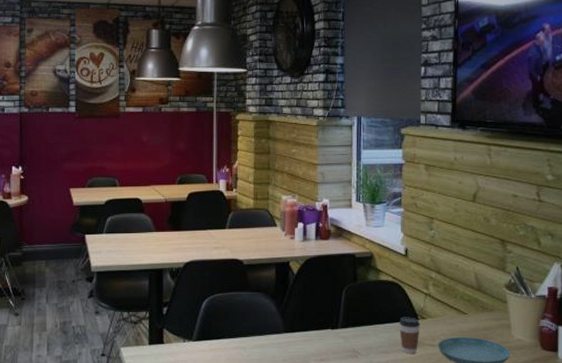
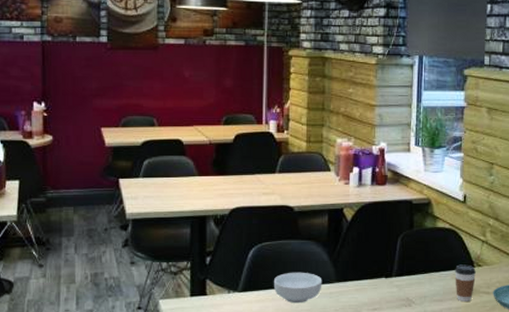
cereal bowl: none [225,322,271,353] -> present [273,272,322,304]

